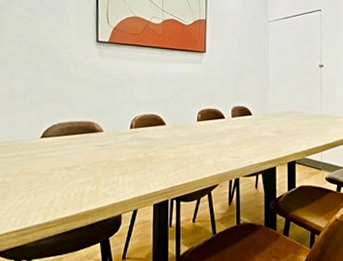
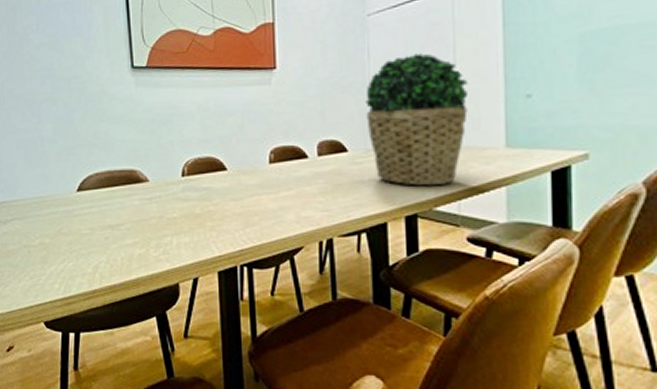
potted plant: none [265,51,329,142] -> present [366,53,469,186]

